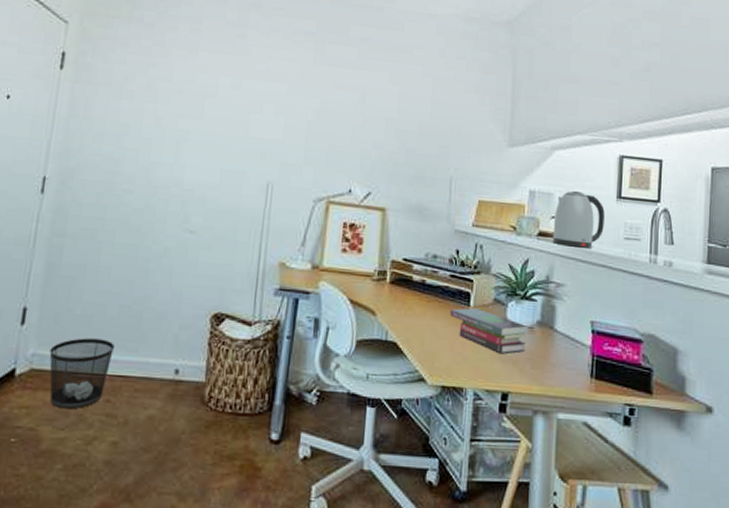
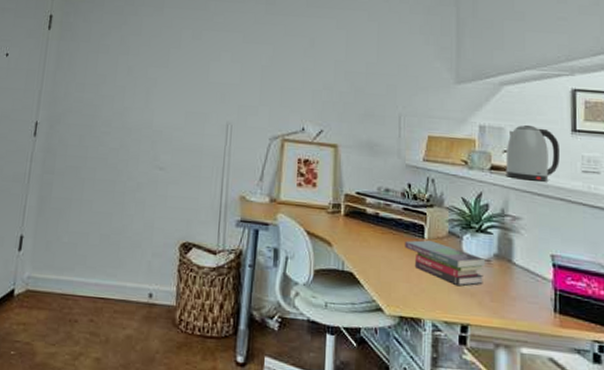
waste bin: present [49,338,115,409] -> none [42,263,96,327]

